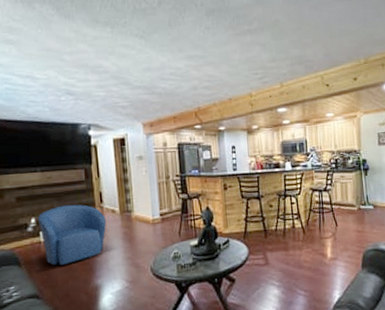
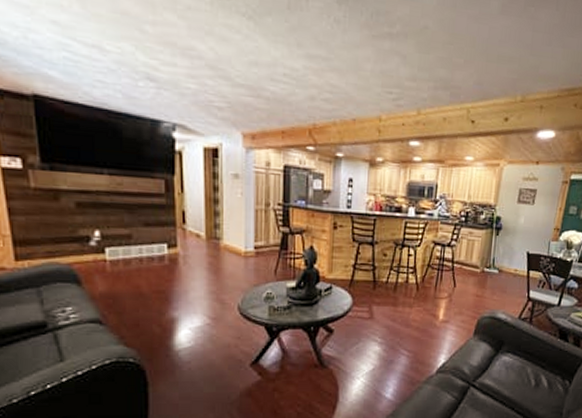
armchair: present [38,204,106,266] -> none [104,220,188,291]

